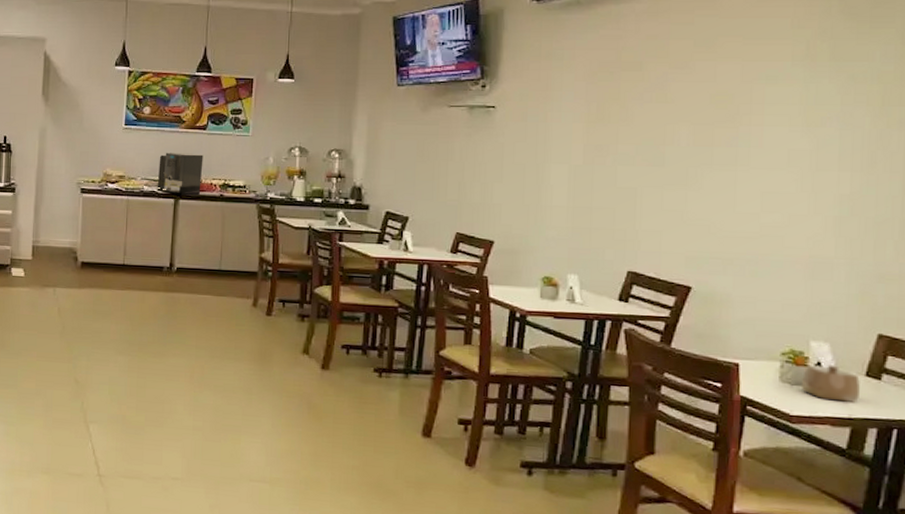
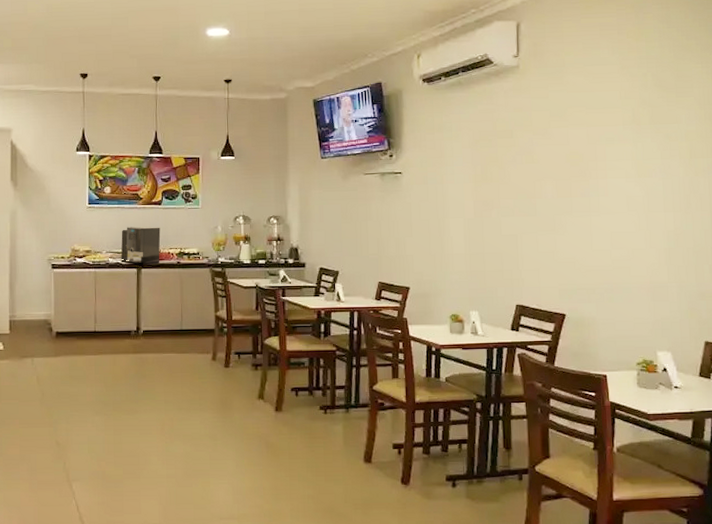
sugar bowl: present [800,365,860,403] -> none [653,370,696,399]

